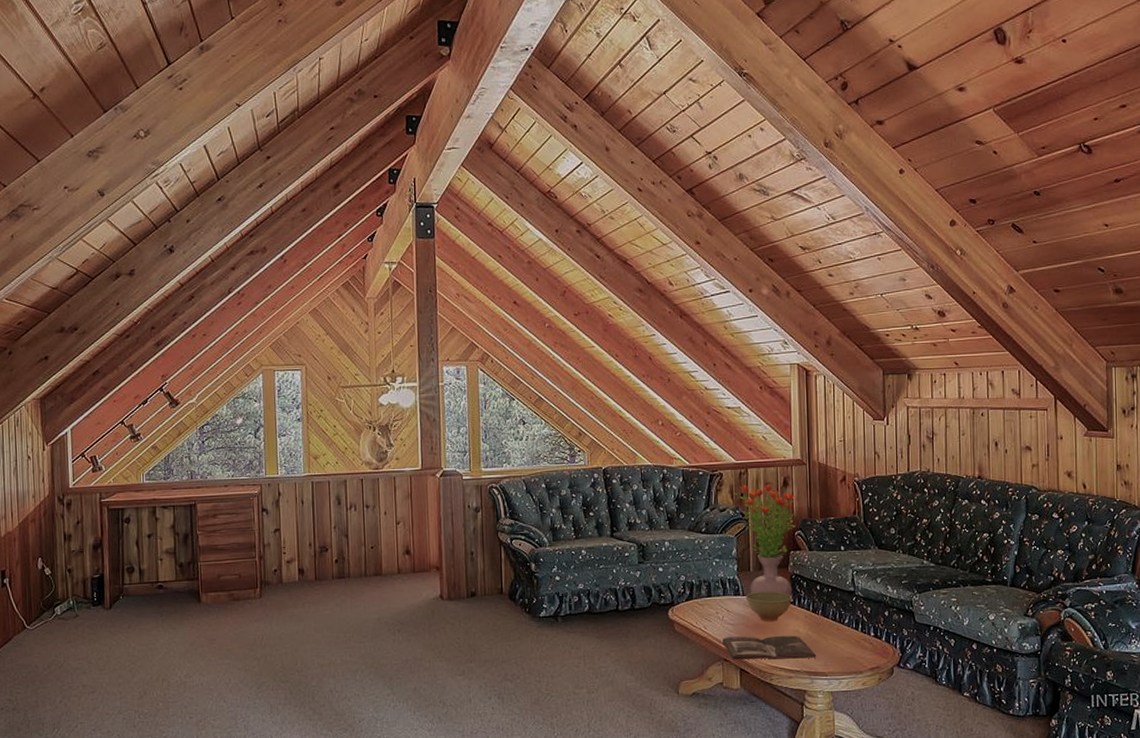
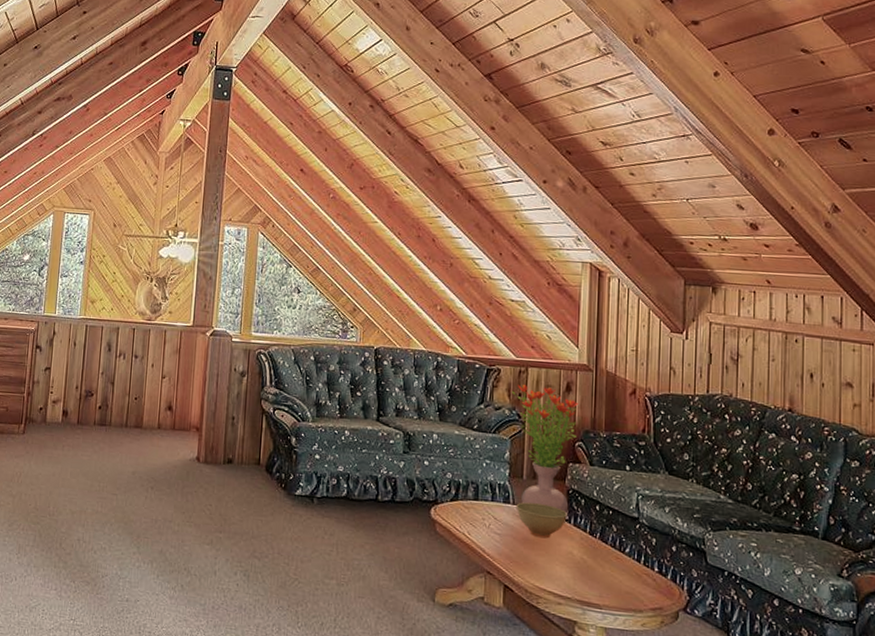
magazine: present [722,636,817,660] -> none [487,547,591,586]

